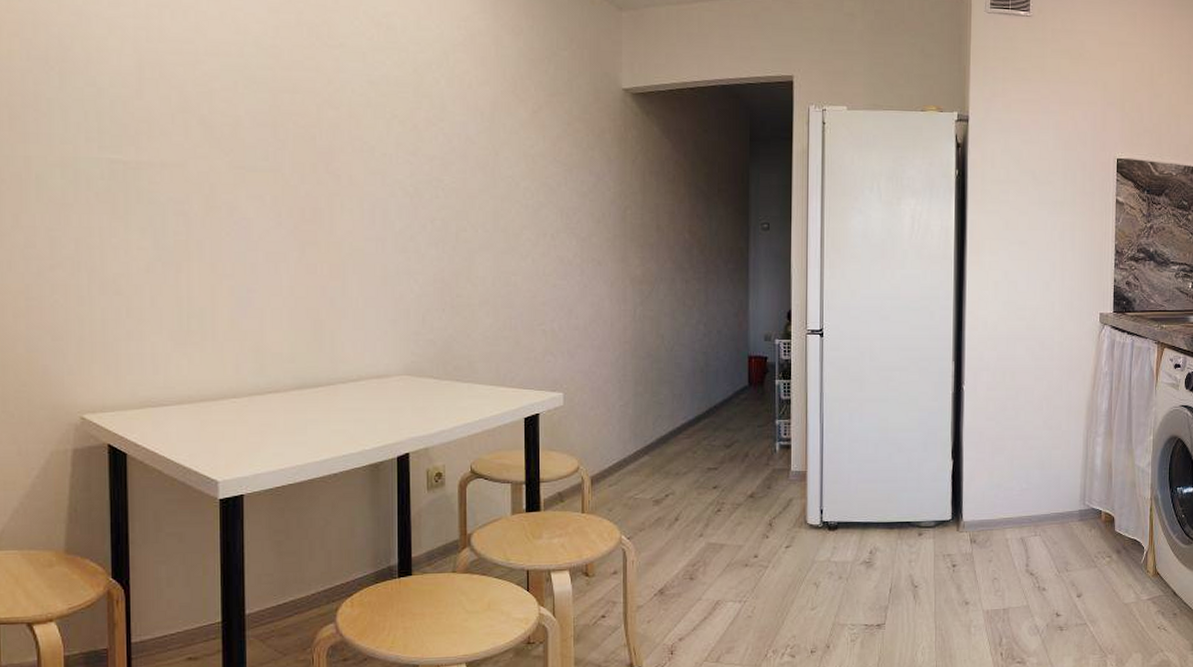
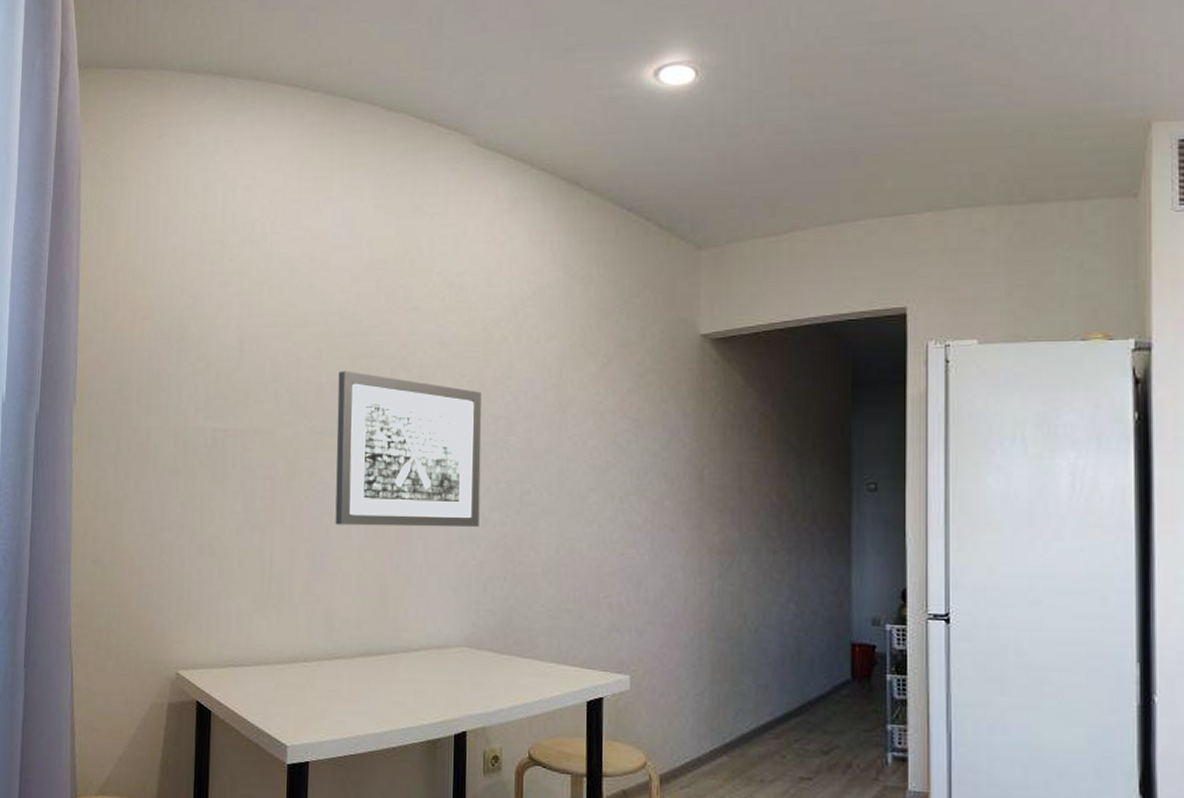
wall art: none [258,104,416,263] -> present [335,370,482,528]

